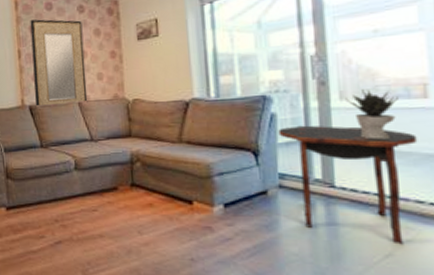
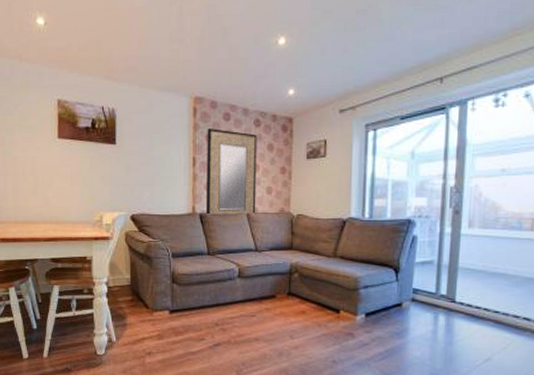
side table: present [278,125,418,245] -> none [417,248,522,351]
potted plant: present [345,89,398,140] -> none [473,220,512,264]

